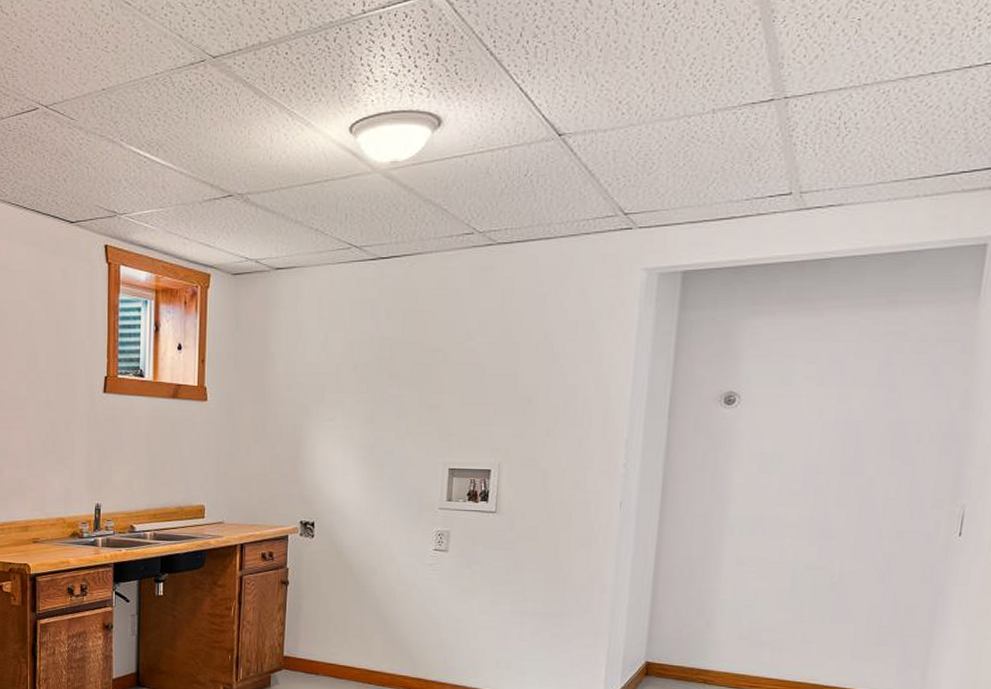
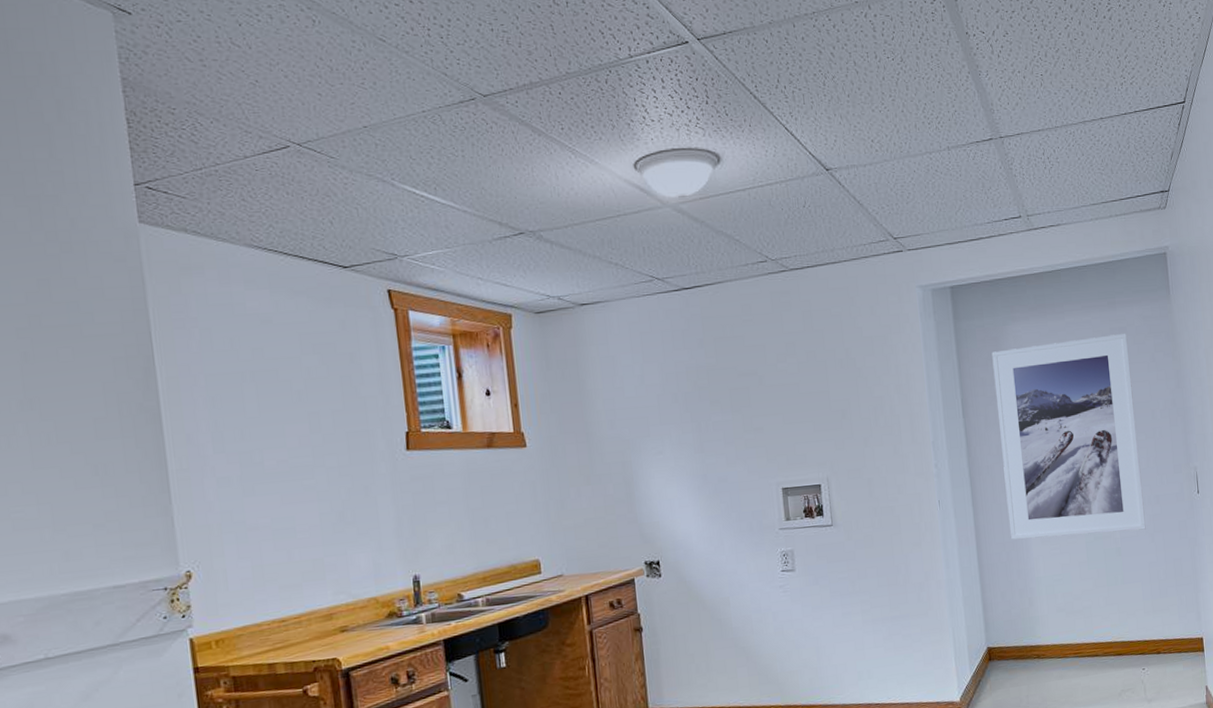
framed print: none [699,338,906,567] -> present [992,333,1146,540]

